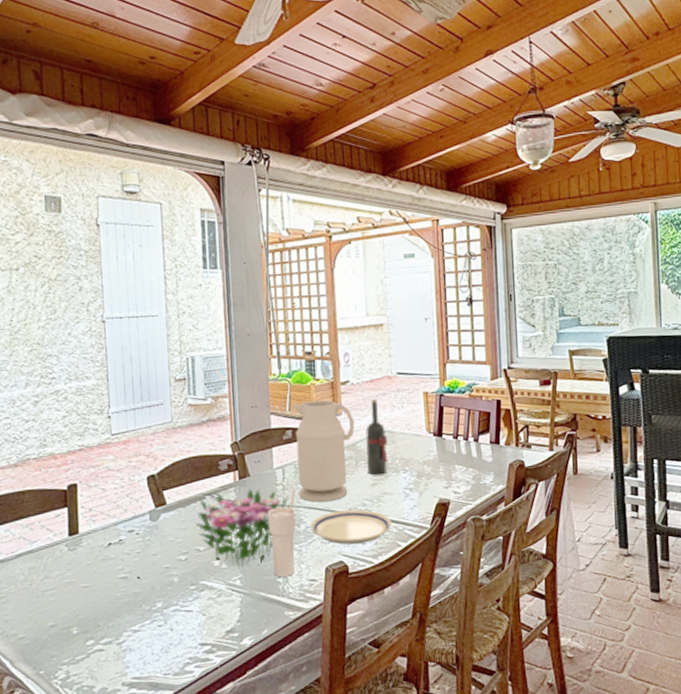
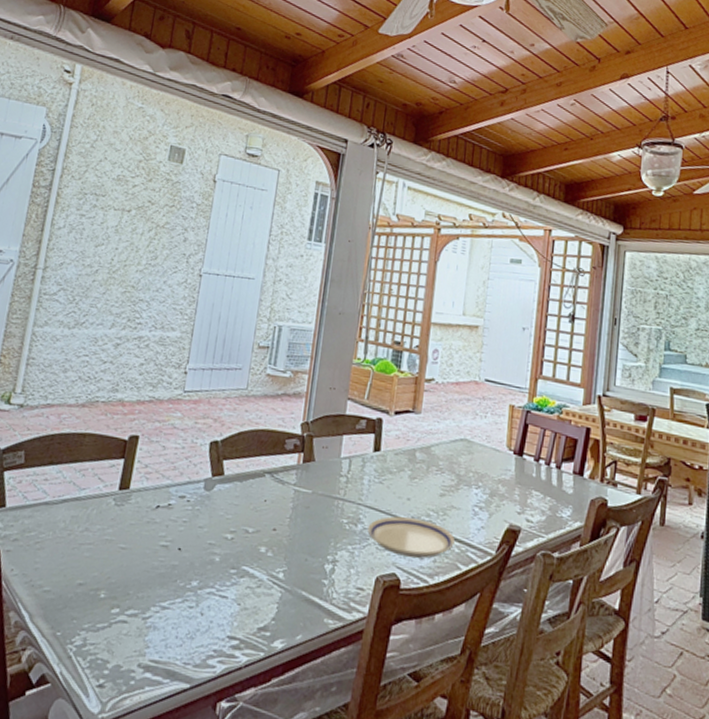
flower arrangement: present [195,488,296,567] -> none [249,472,356,559]
cup: present [267,488,296,578] -> none [320,483,360,580]
water jug: present [293,400,355,502] -> none [361,392,433,505]
wine bottle: present [366,398,388,475] -> none [437,402,464,486]

